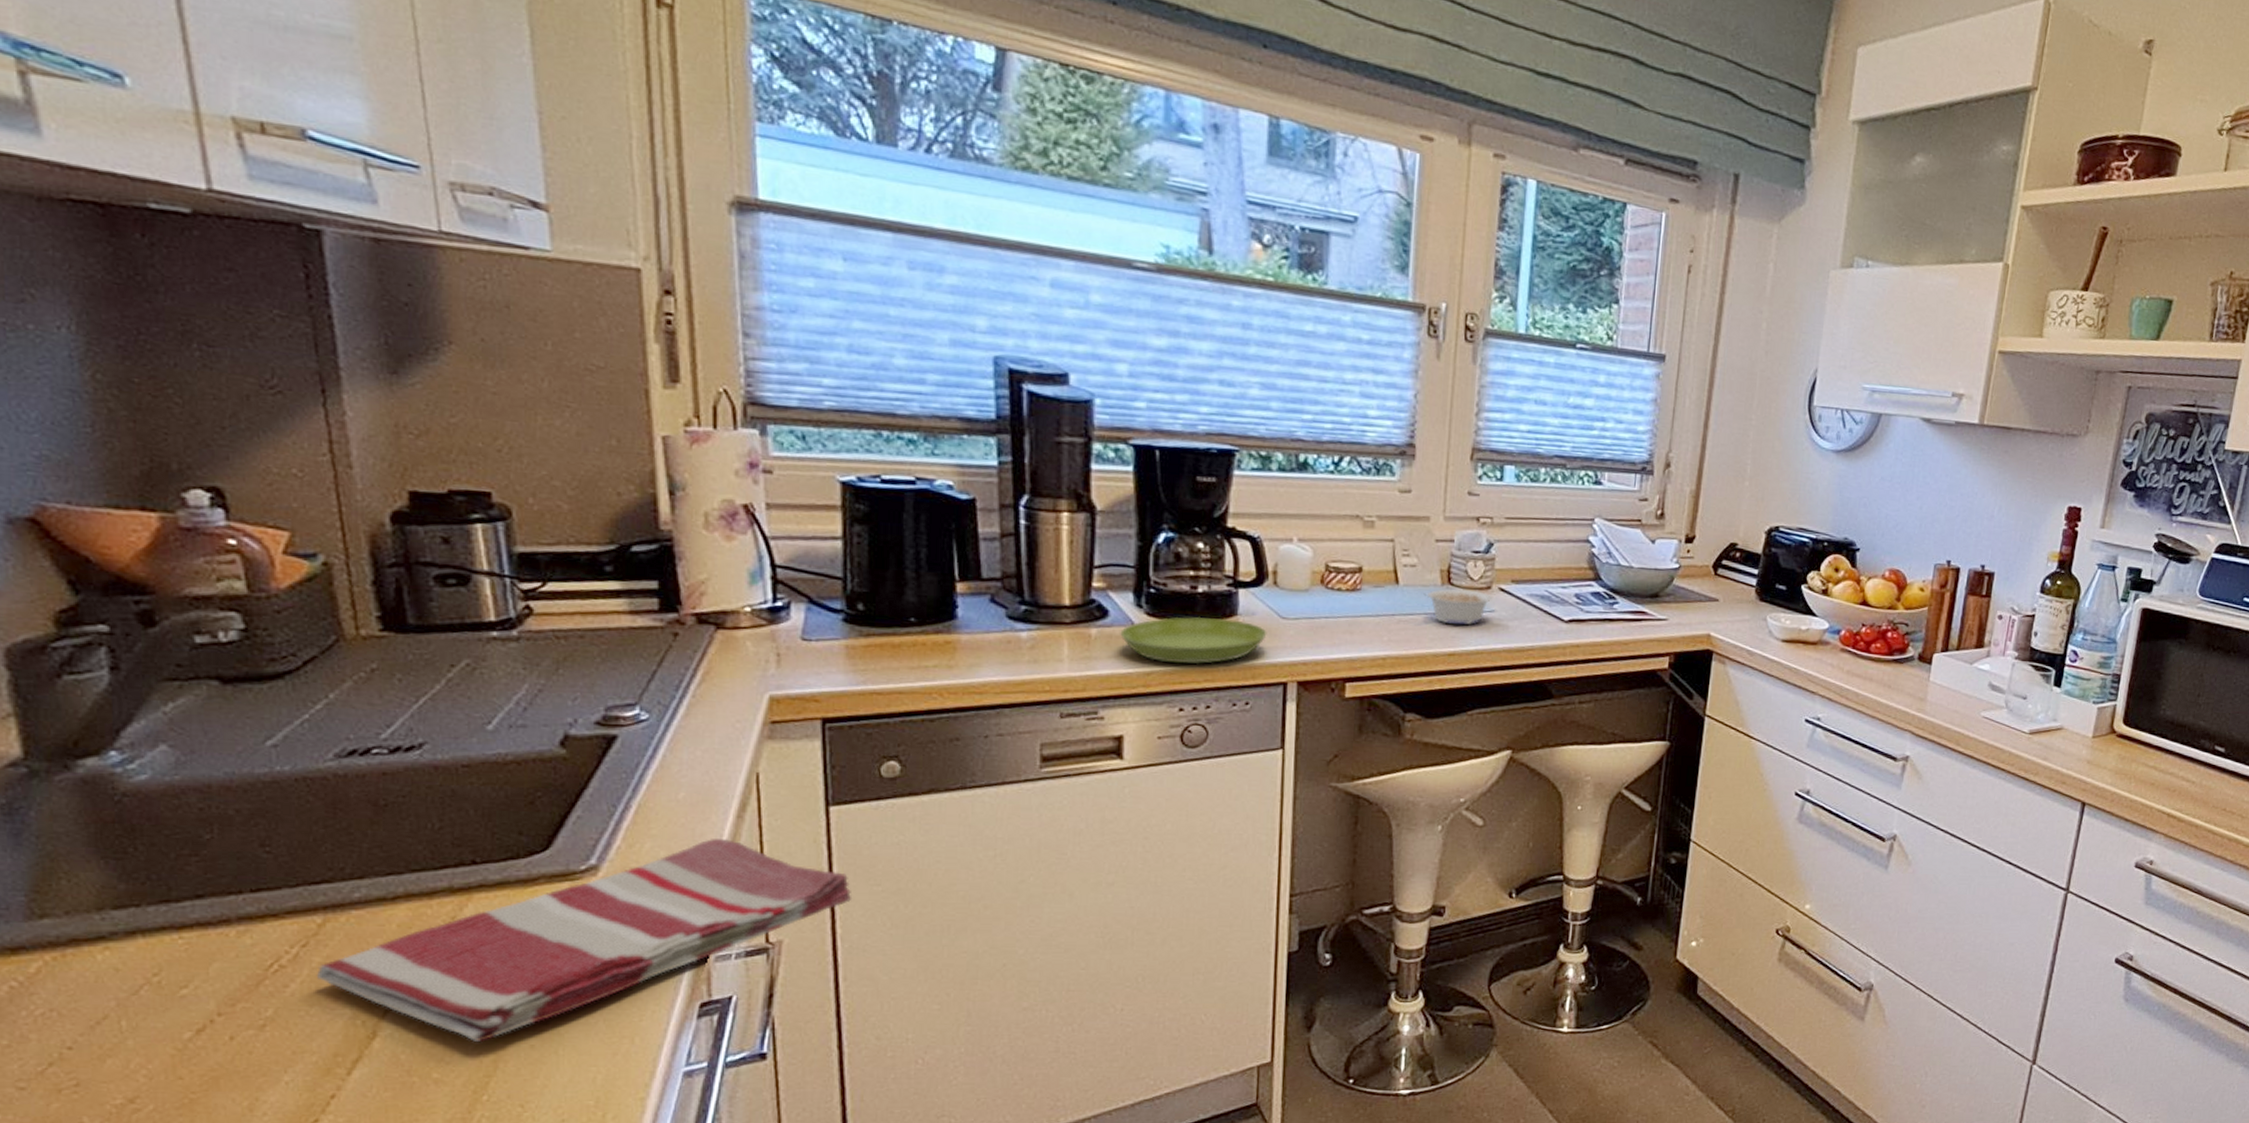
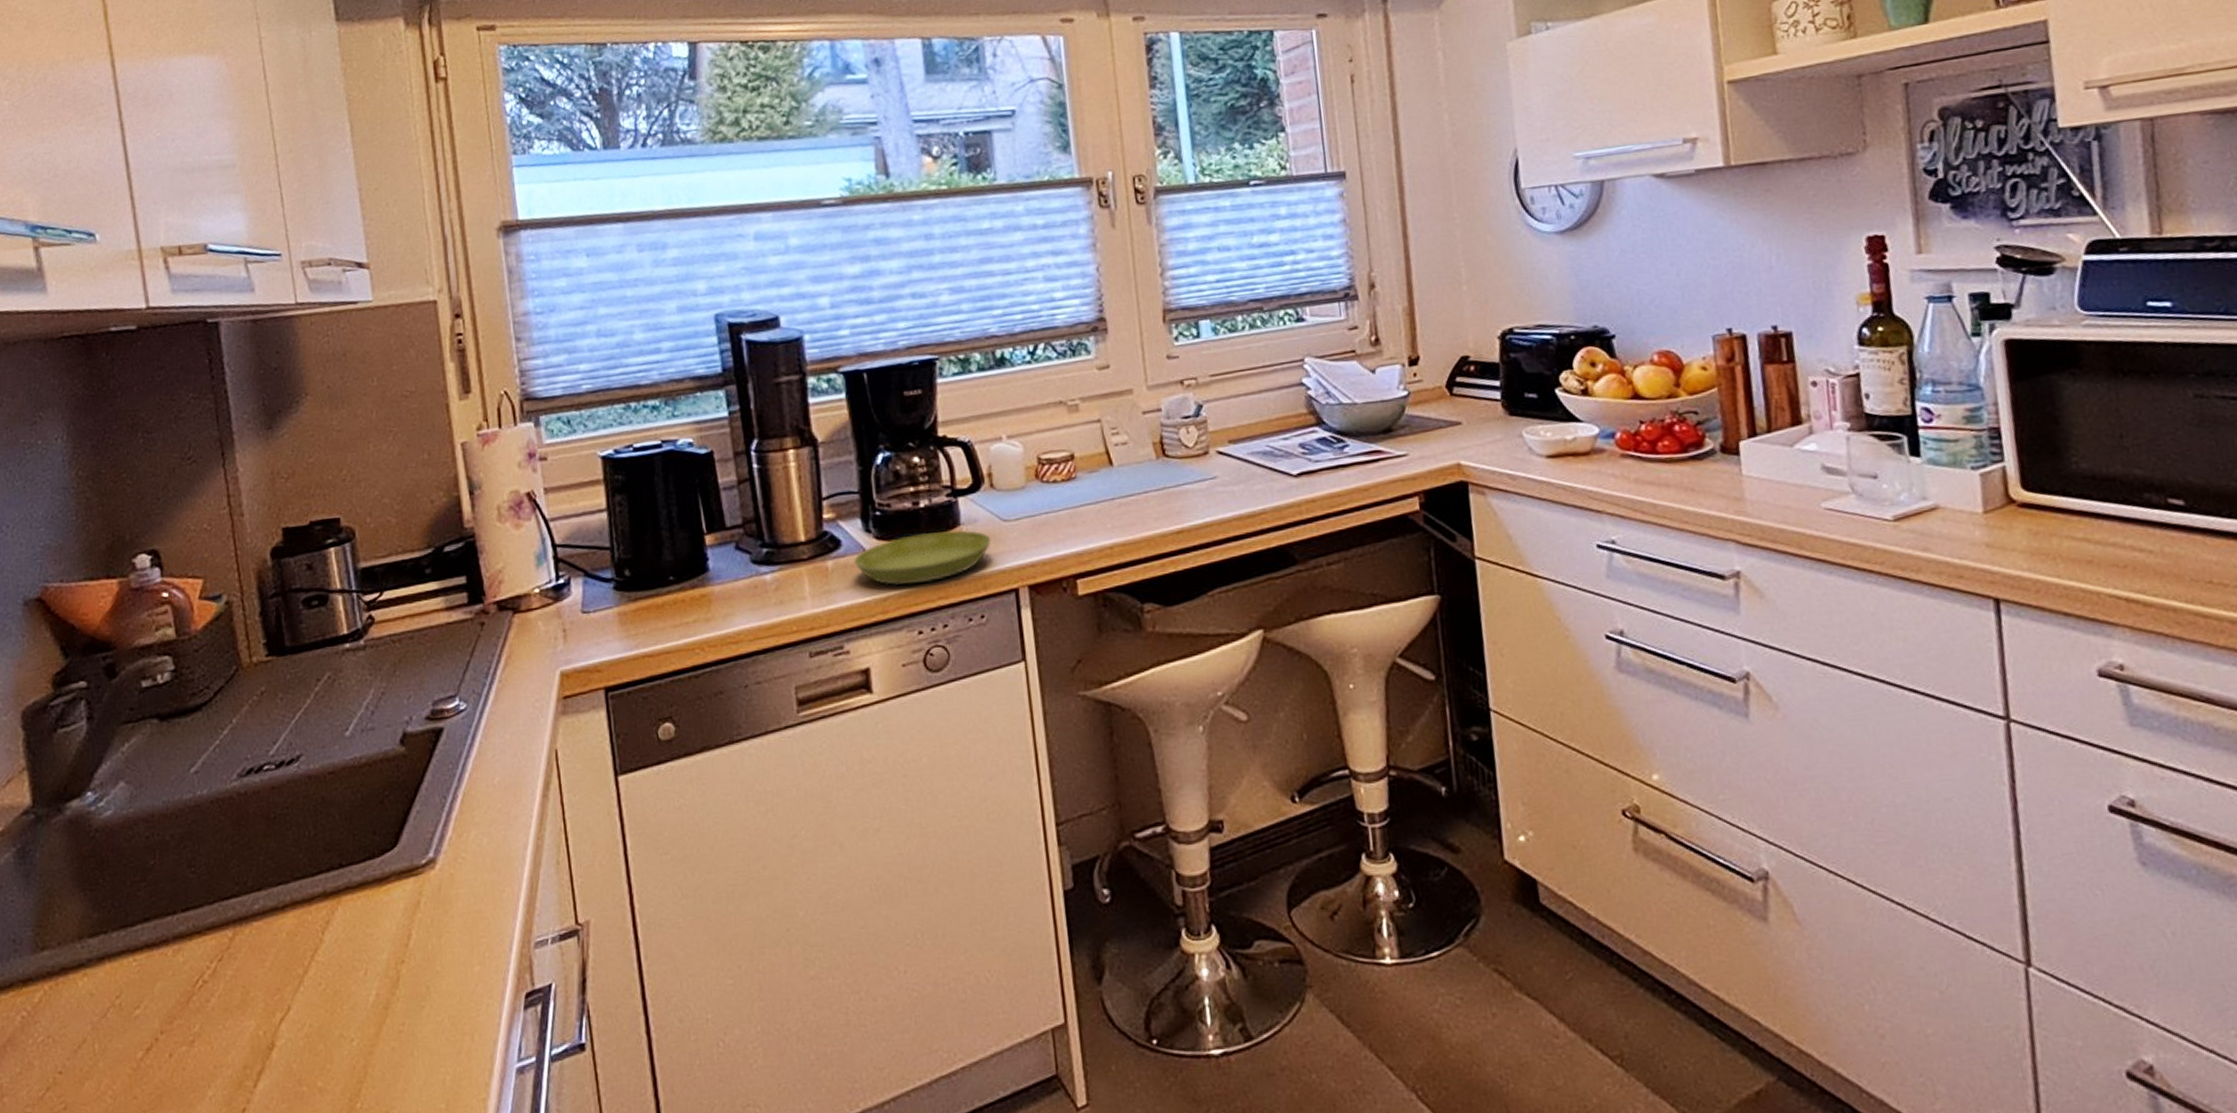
dish towel: present [316,839,852,1042] -> none [229,820,646,1047]
legume: present [1423,588,1493,625] -> none [1140,457,1212,500]

